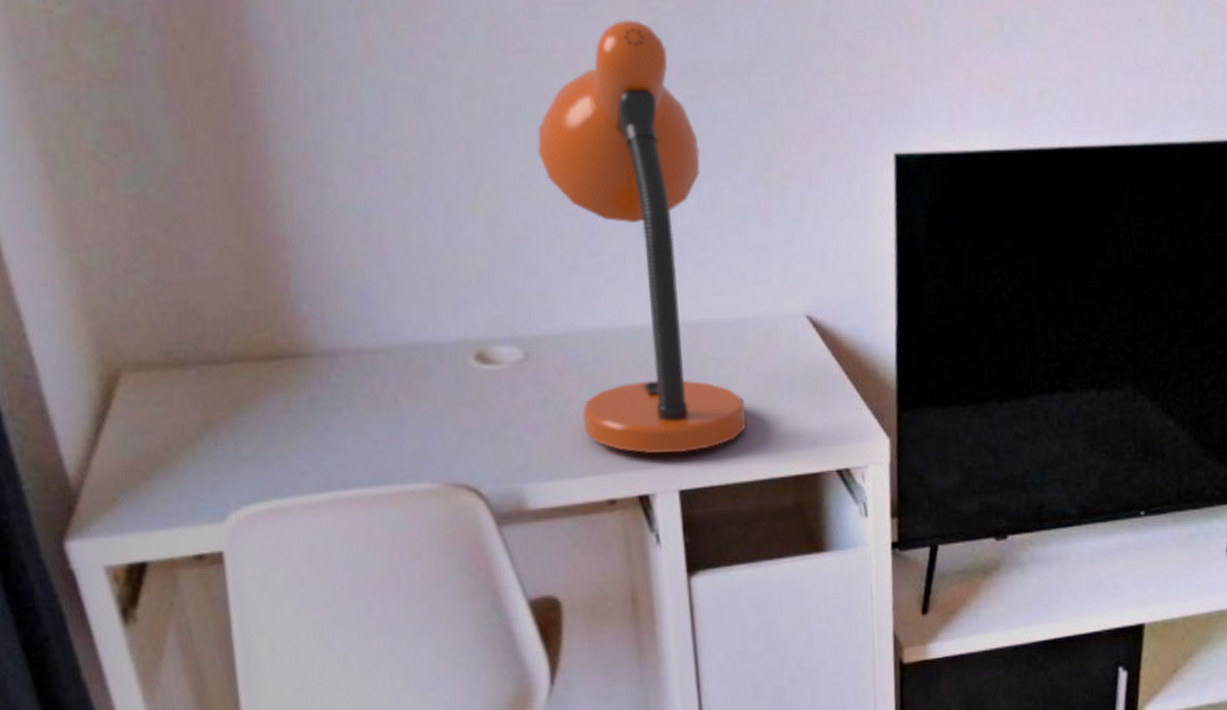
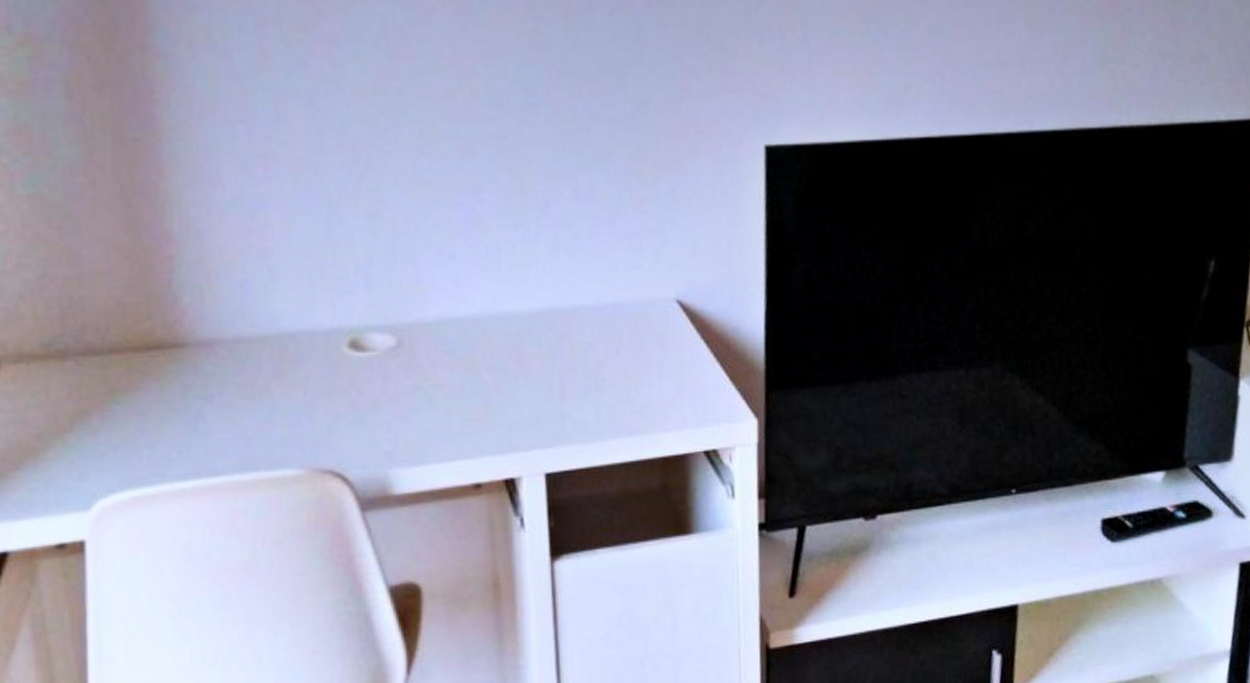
desk lamp: present [537,20,746,453] -> none [420,27,614,437]

